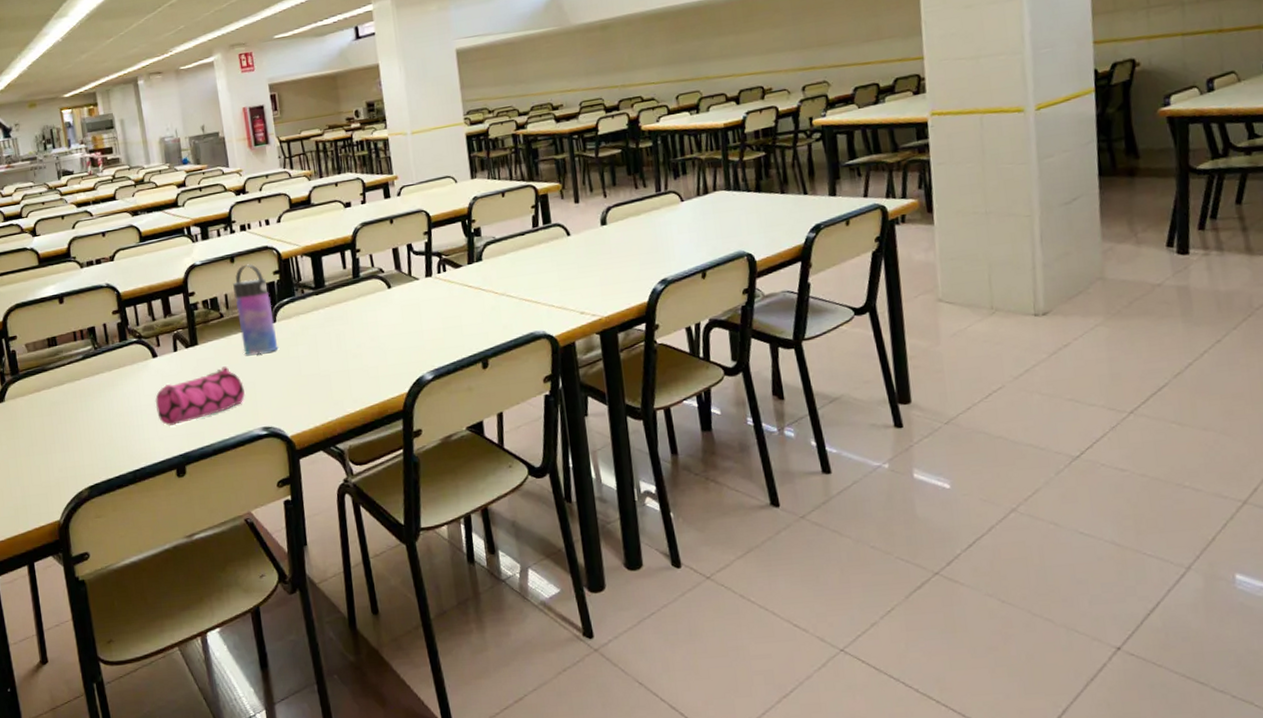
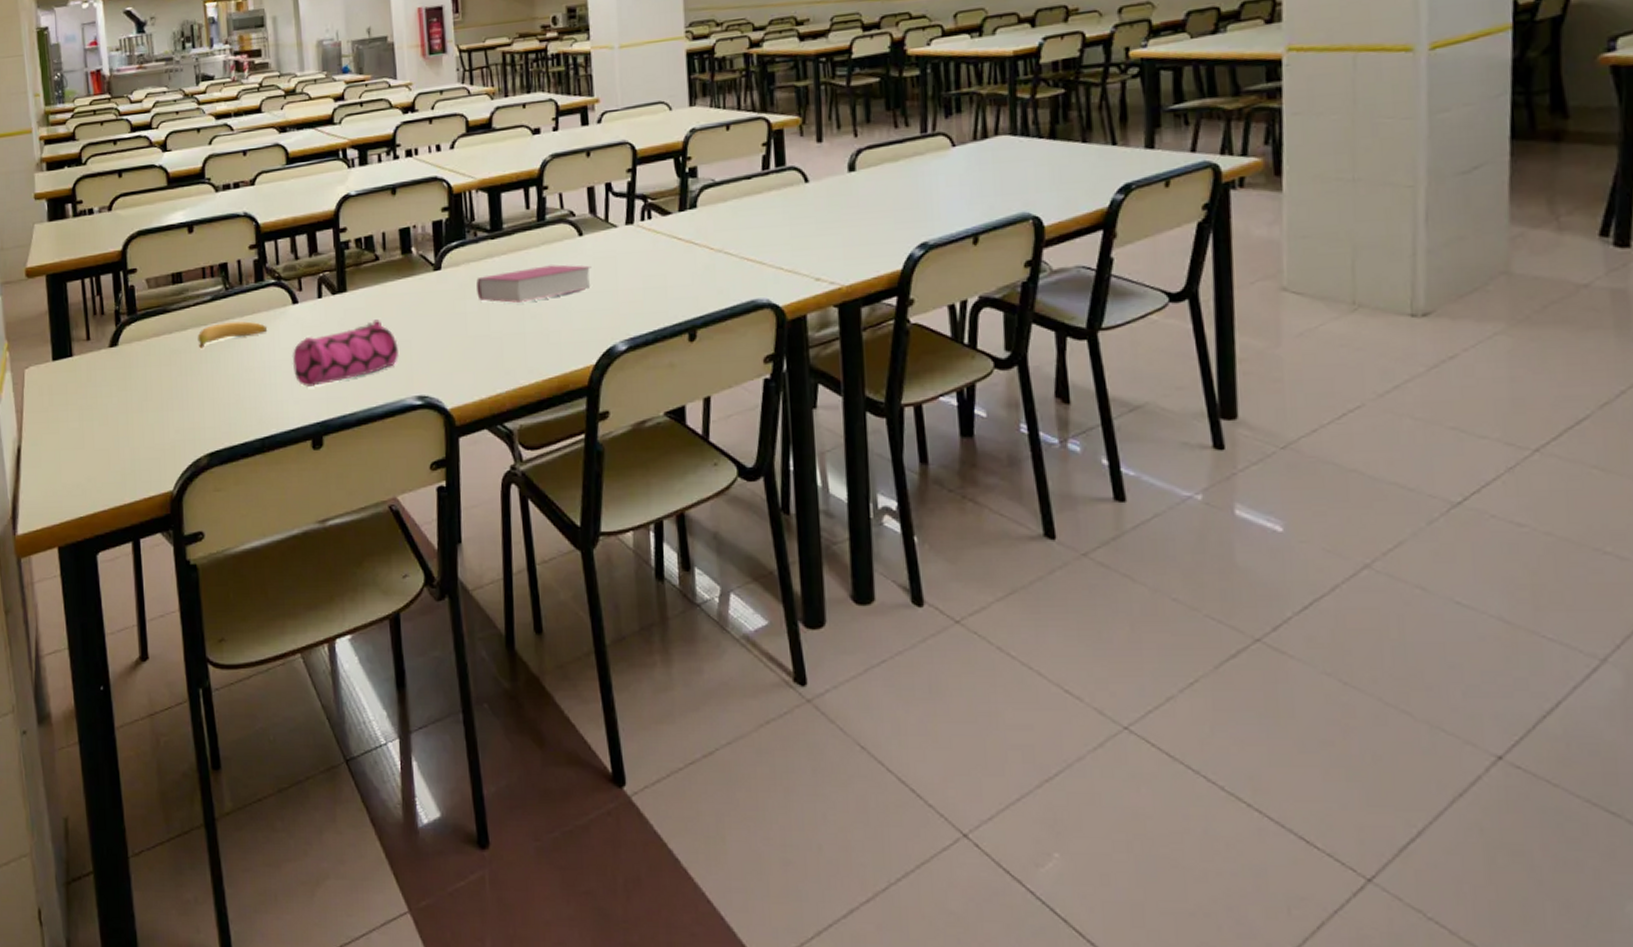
banana: none [73,374,133,400] -> present [197,321,268,349]
water bottle: present [233,263,278,355] -> none [393,197,442,308]
book: none [306,312,401,346] -> present [476,264,592,303]

